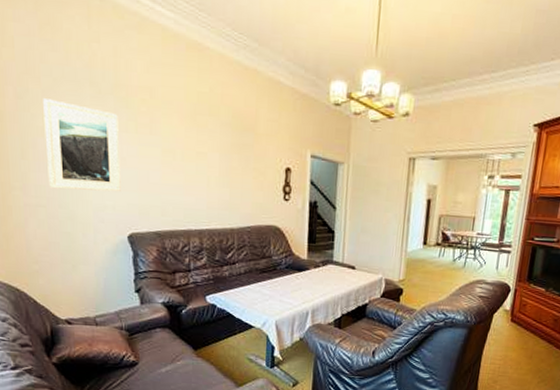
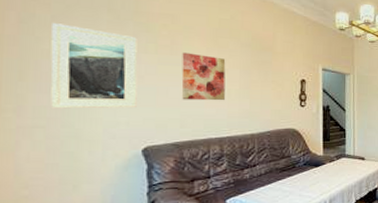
wall art: none [161,132,205,189] -> present [181,52,226,101]

